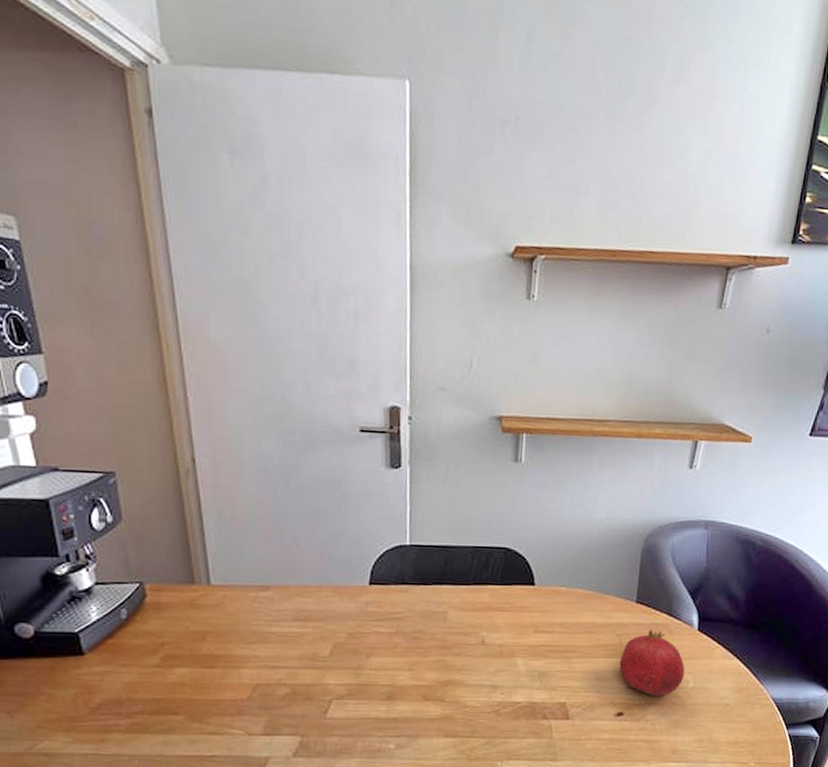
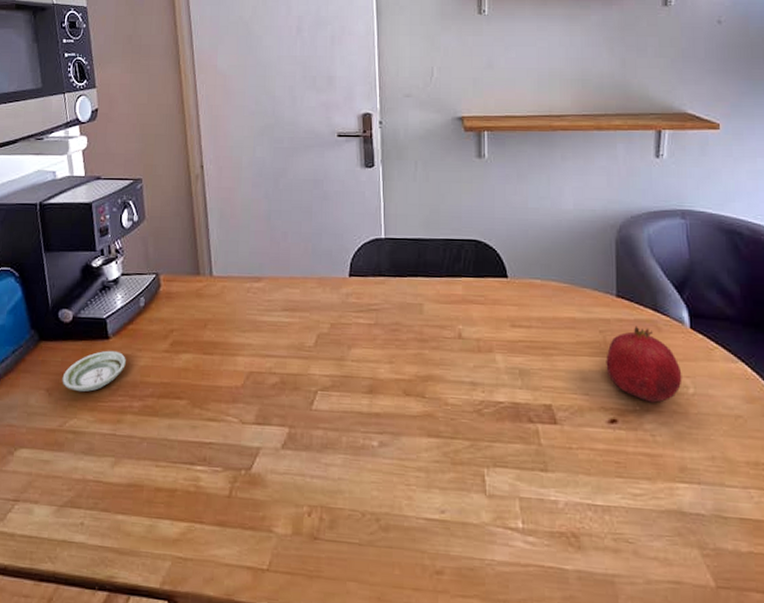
saucer: none [26,667,107,712] -> present [62,350,126,392]

